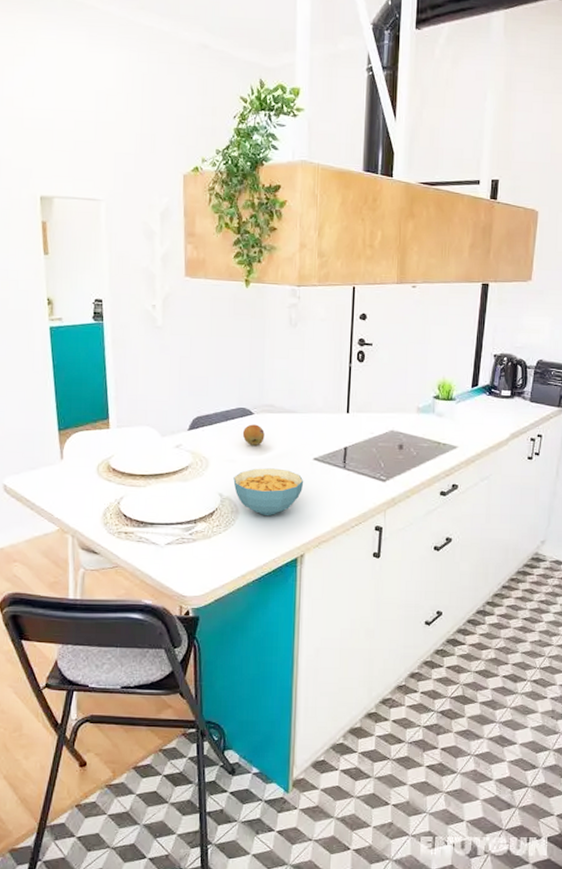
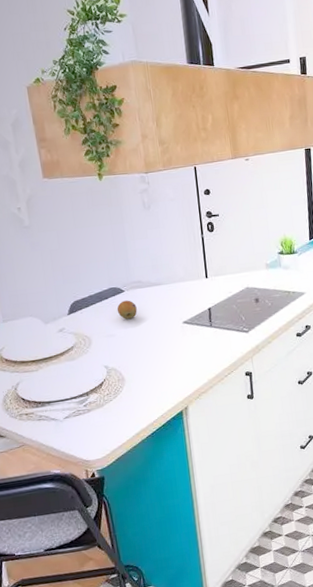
cereal bowl: present [233,468,304,515] -> none [115,335,178,379]

